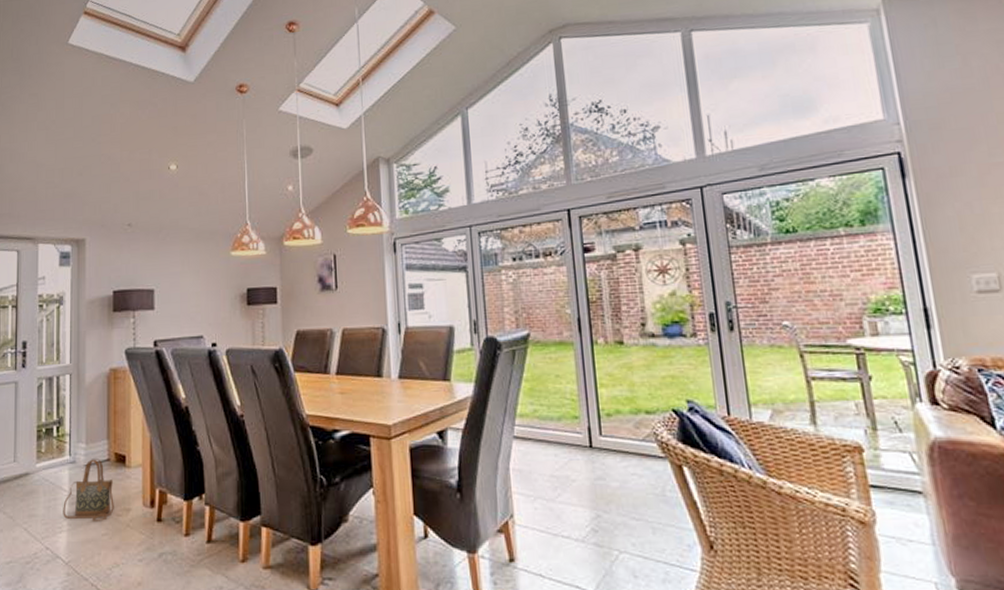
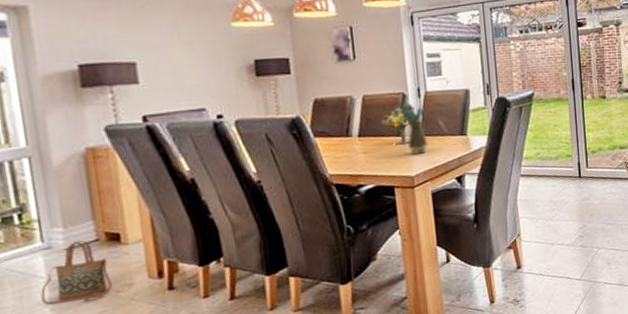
bouquet: none [359,339,390,387] -> present [380,103,410,145]
vase: none [378,338,407,399] -> present [399,102,428,155]

